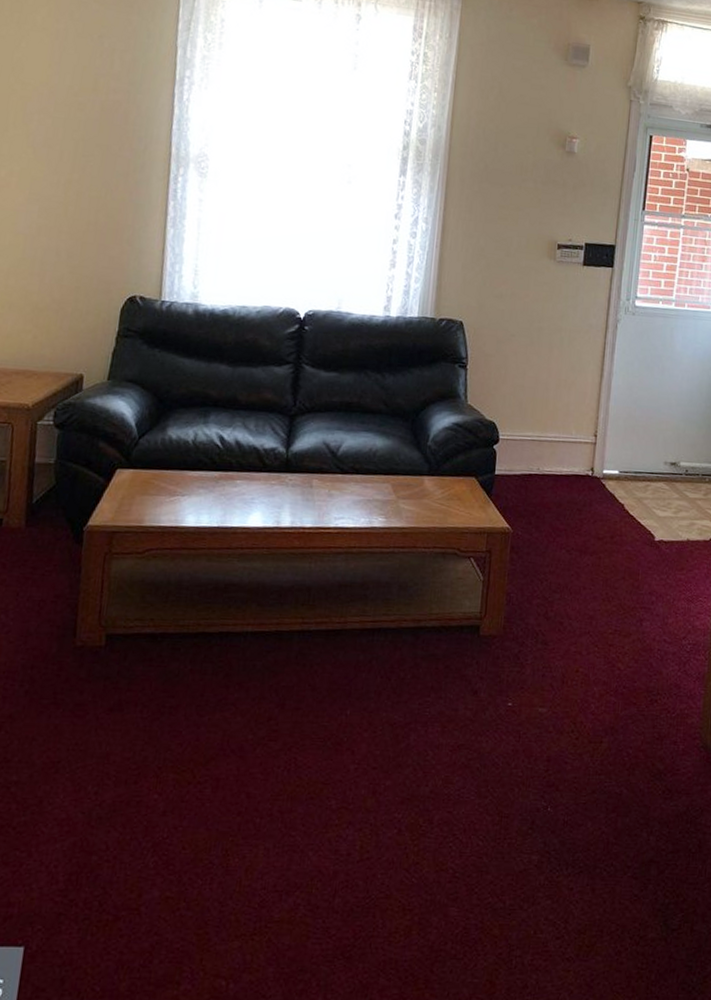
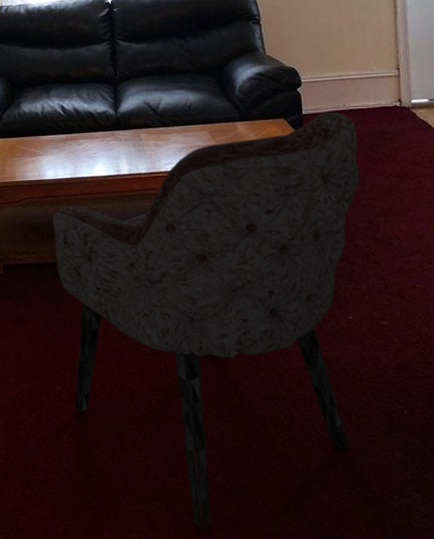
armchair: none [171,473,547,966] -> present [53,111,360,530]

